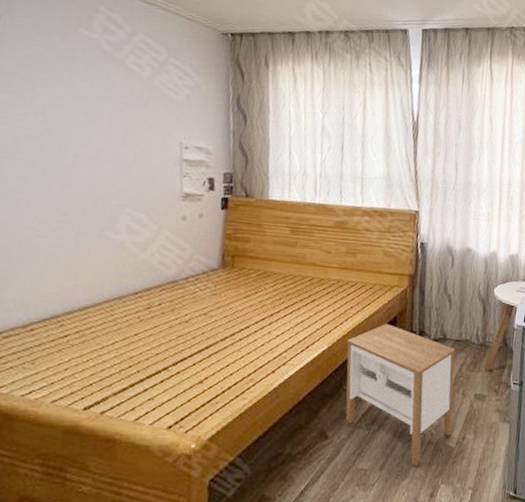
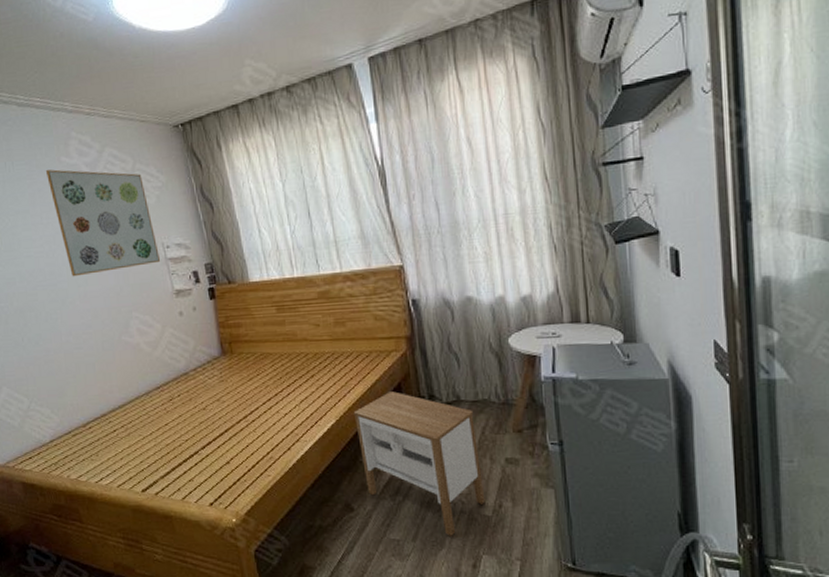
wall art: none [54,36,175,162] -> present [45,169,161,277]

